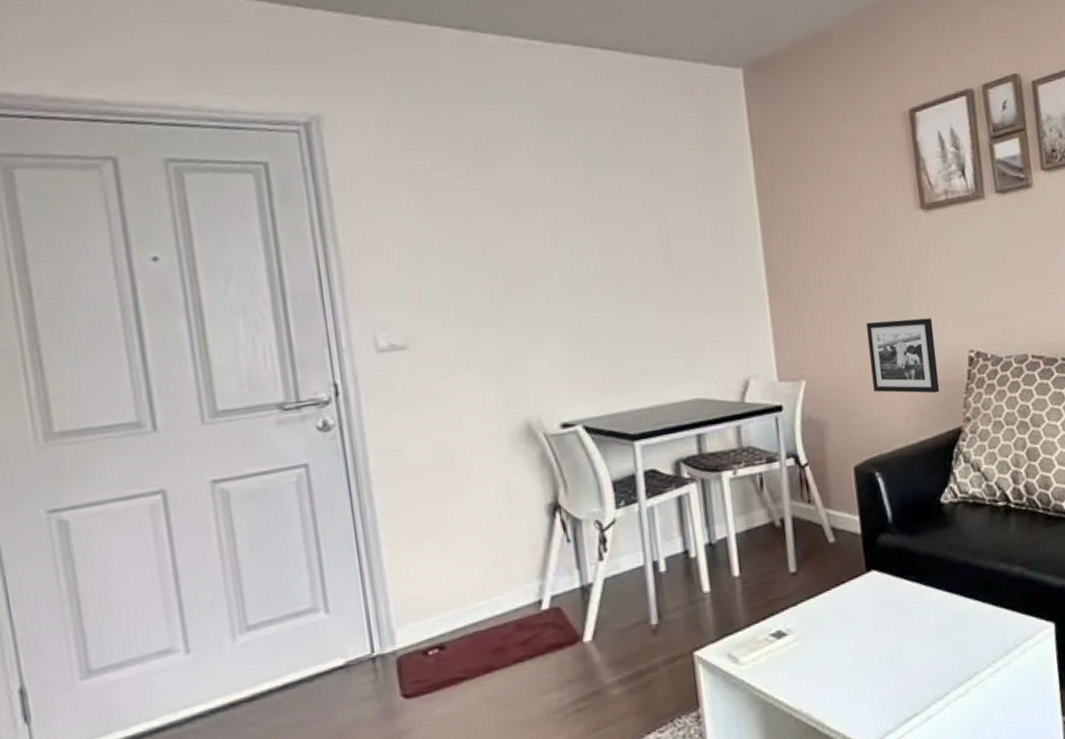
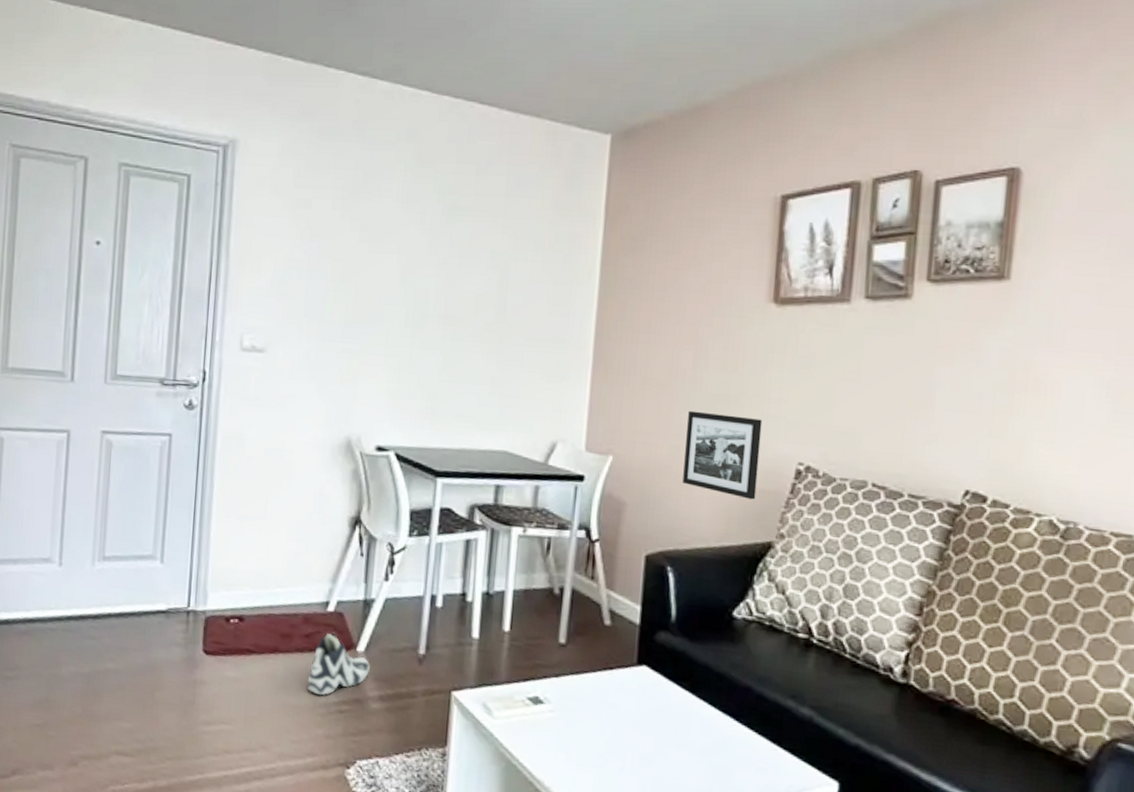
sneaker: none [534,630,602,701] -> present [307,632,370,695]

